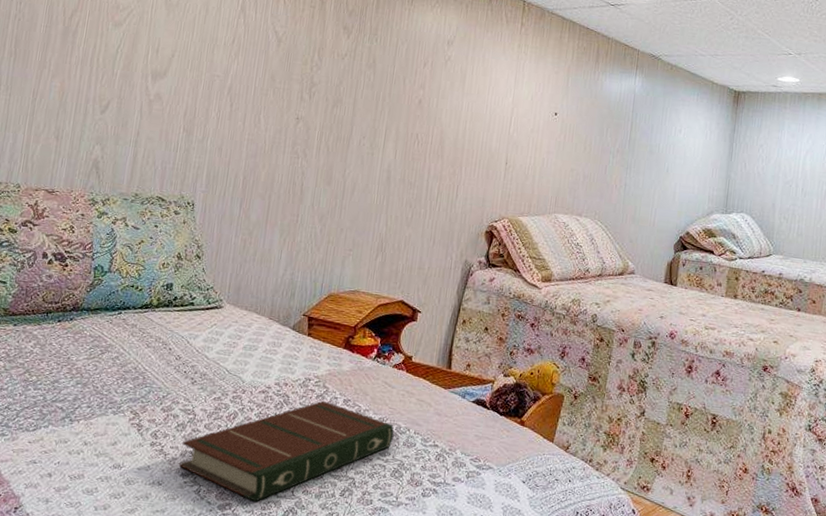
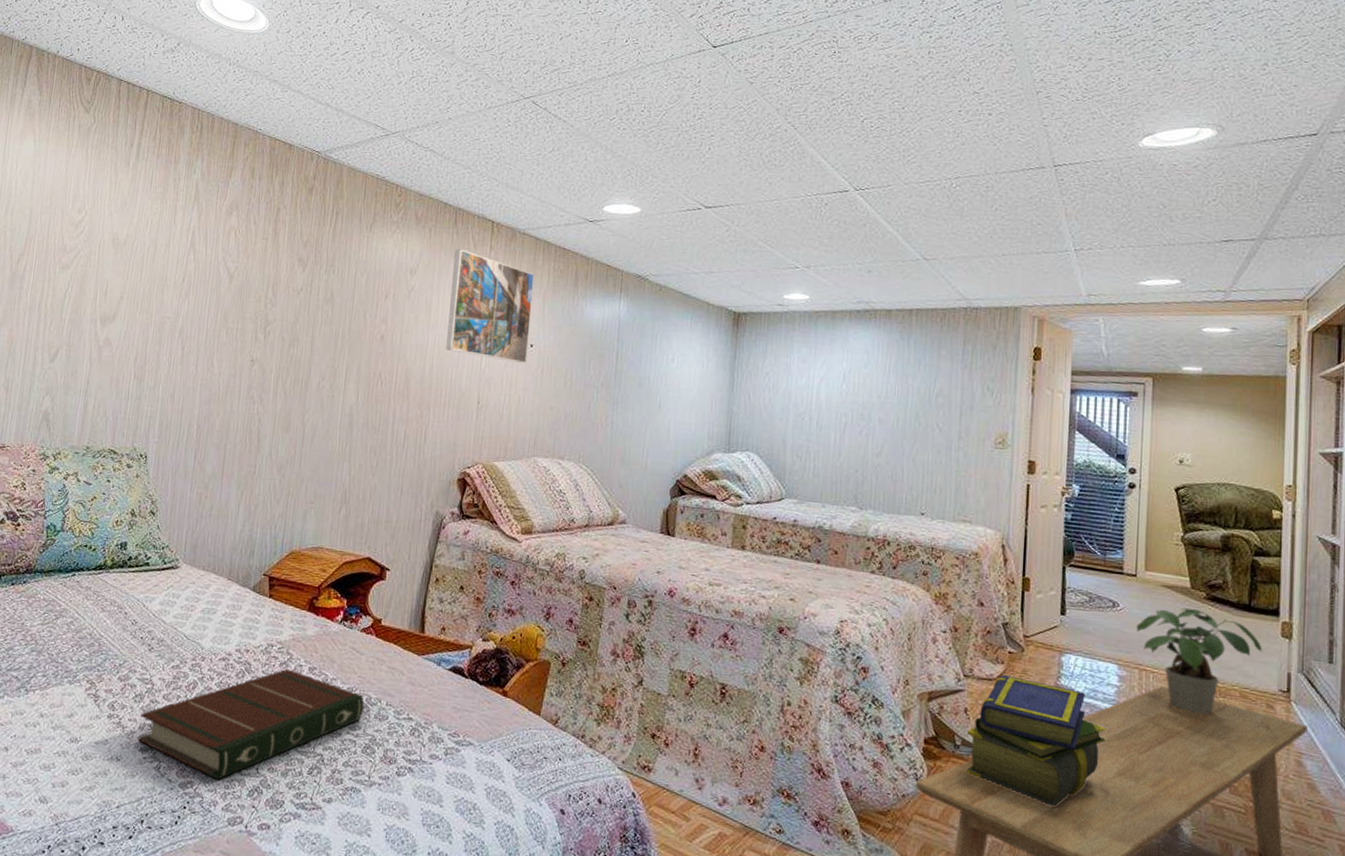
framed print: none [478,24,561,130] -> present [446,249,535,364]

